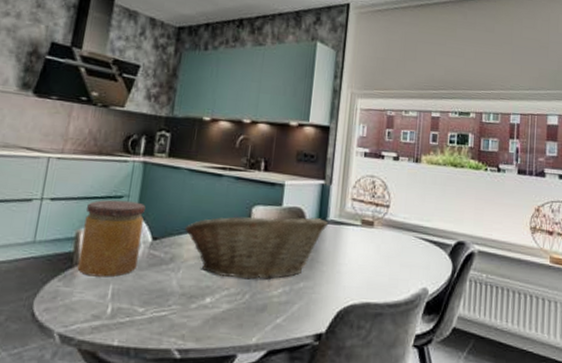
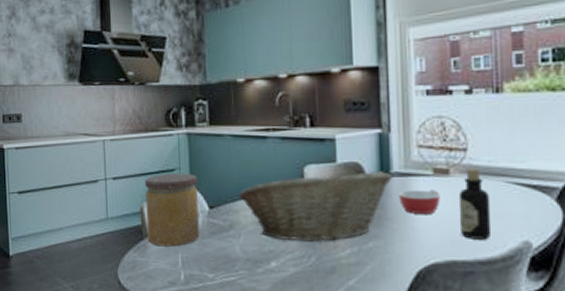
bowl: none [331,237,364,260] -> present [399,190,440,214]
bottle: none [376,222,402,285] -> present [458,168,492,240]

